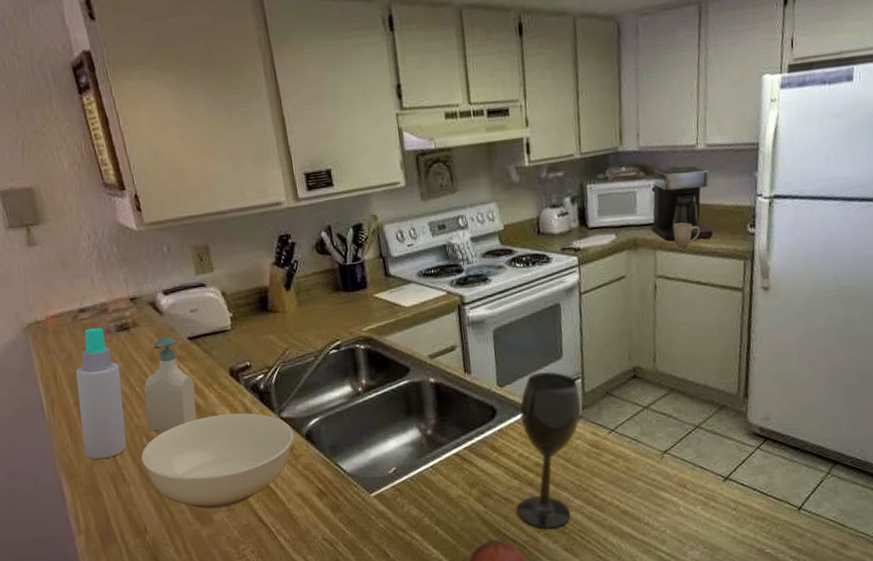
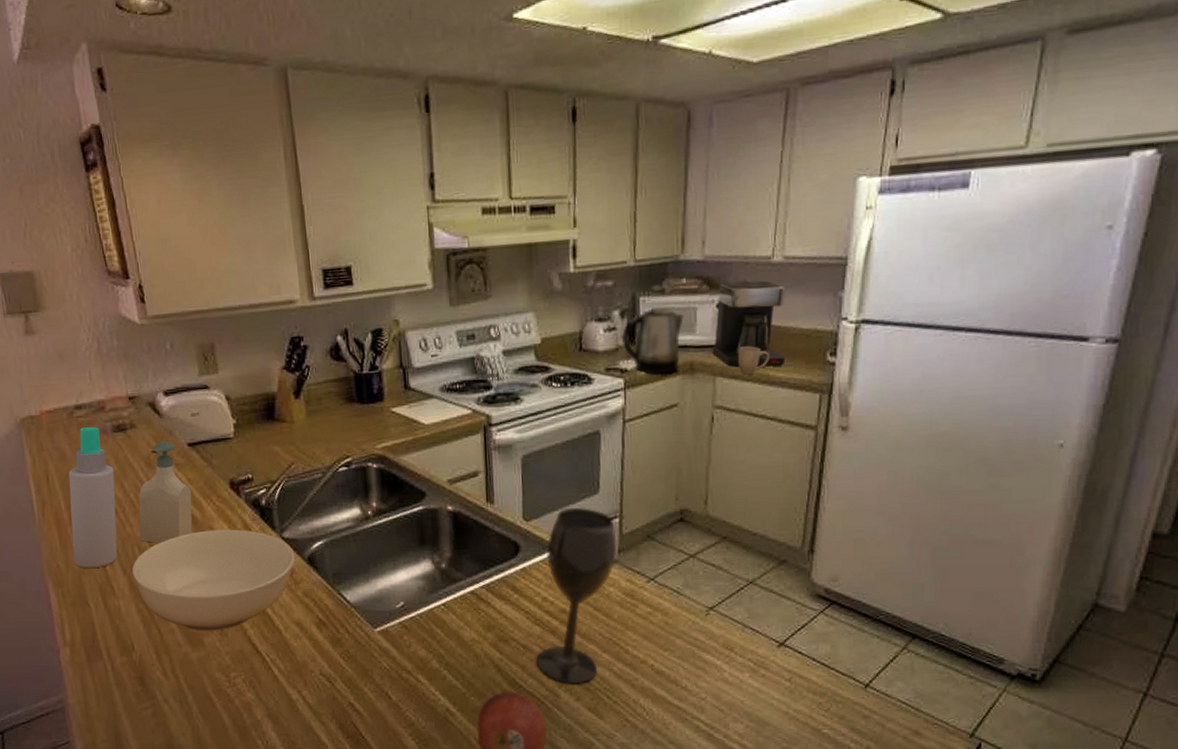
kettle: none [573,193,625,252] -> present [621,308,684,375]

